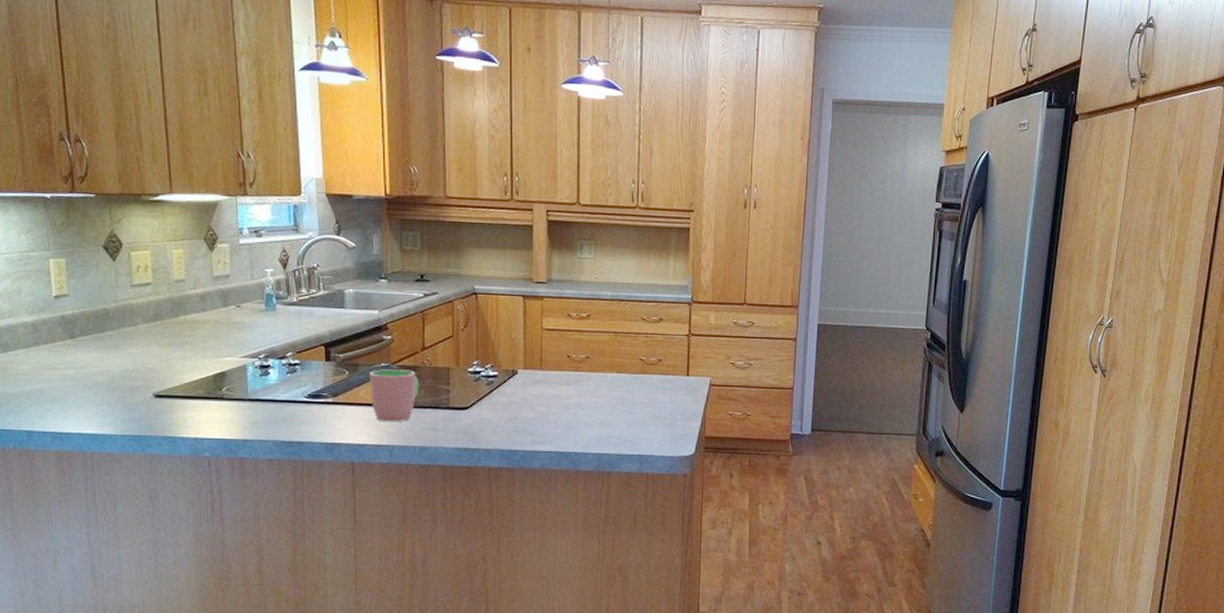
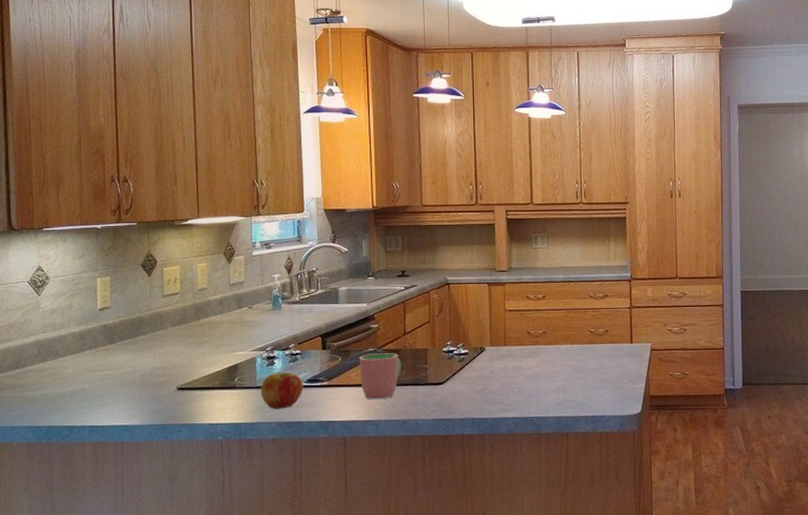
apple: none [253,384,304,426] -> present [260,372,304,409]

